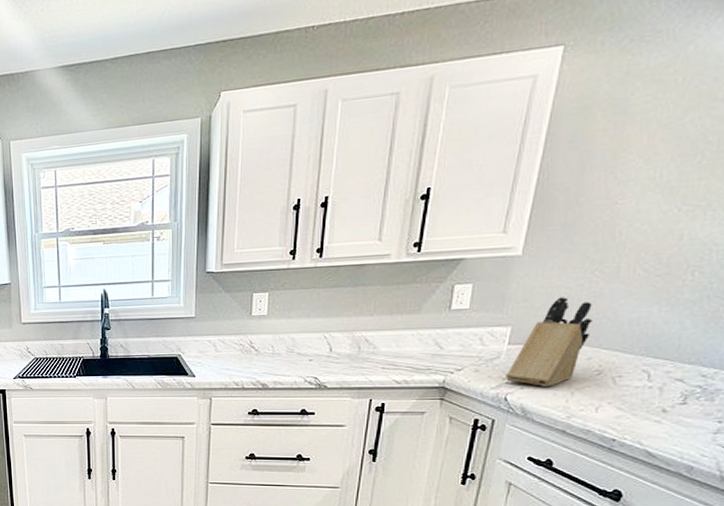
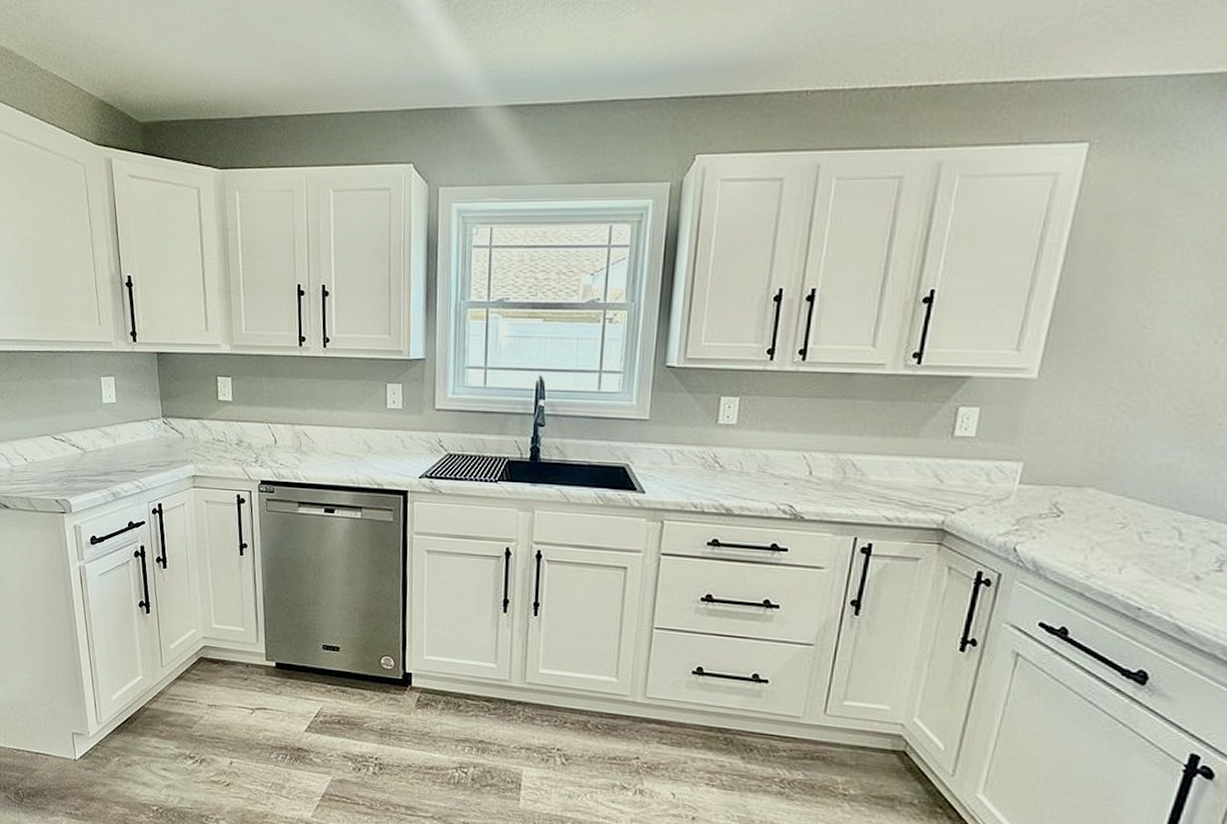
knife block: present [506,297,592,386] -> none [1016,432,1116,538]

